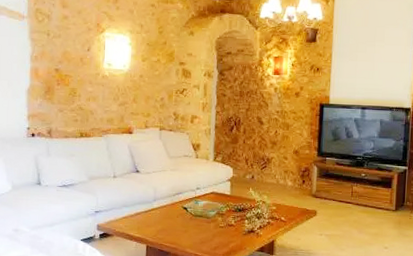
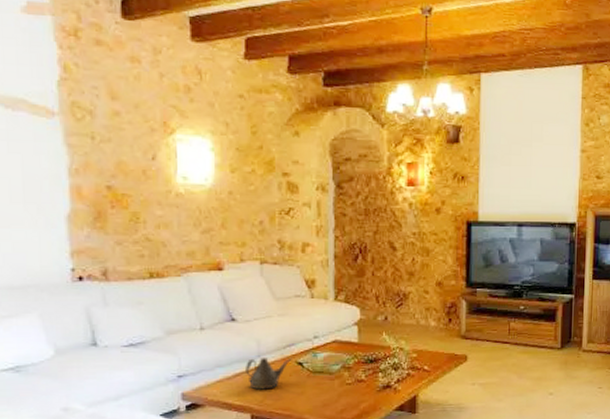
teapot: none [144,202,180,227] -> present [244,357,294,390]

